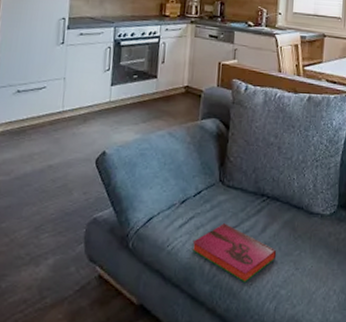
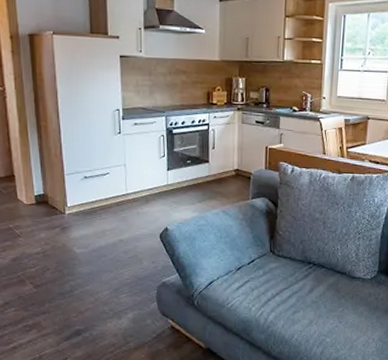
hardback book: present [192,223,277,282] -> none [248,286,323,332]

